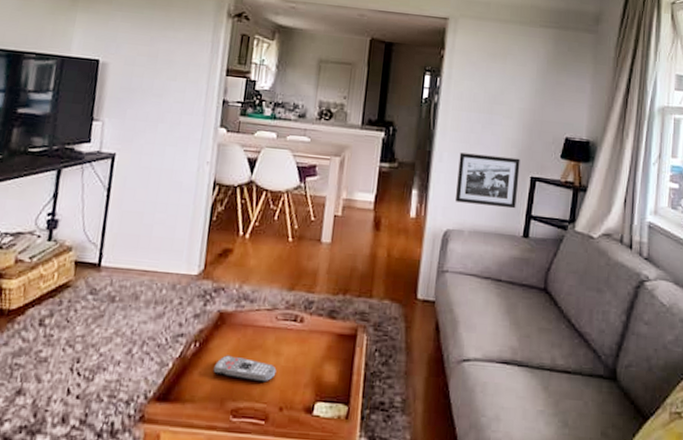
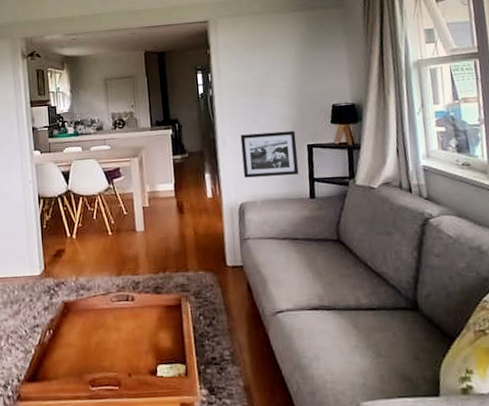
remote control: present [213,355,277,383] -> none [68,336,120,355]

